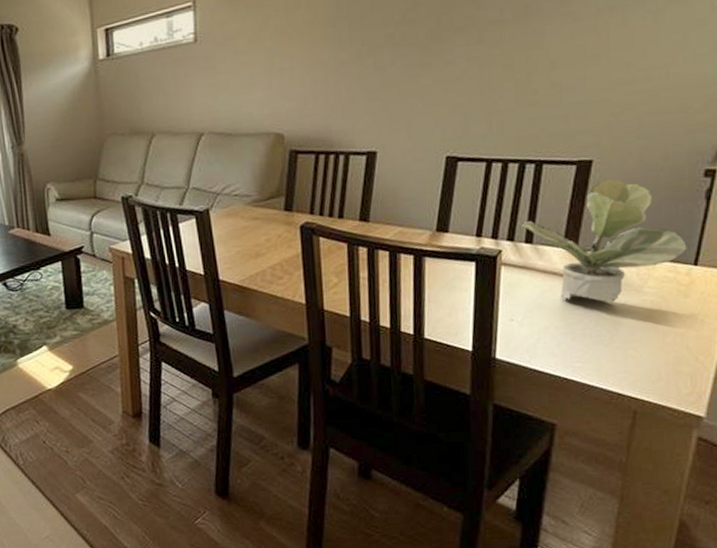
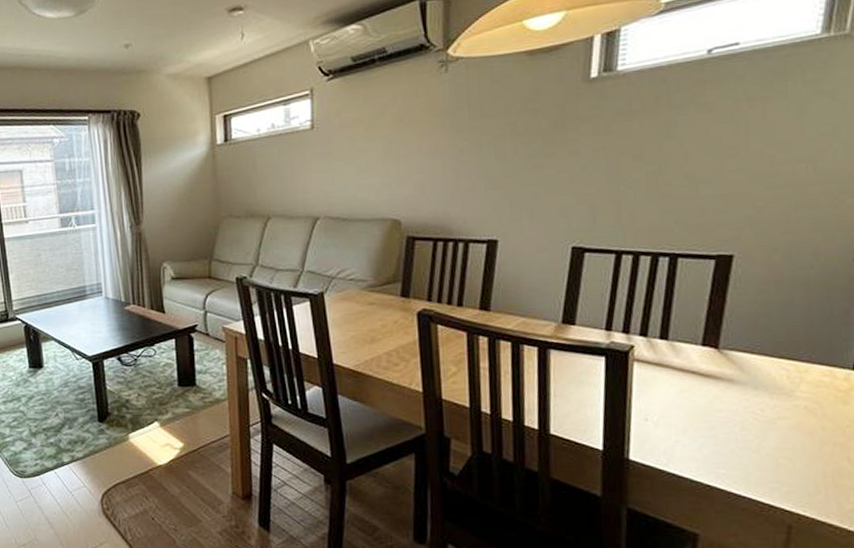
potted plant: present [521,178,687,302] -> none [655,274,844,405]

